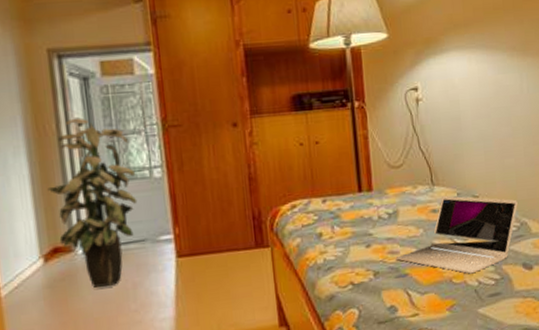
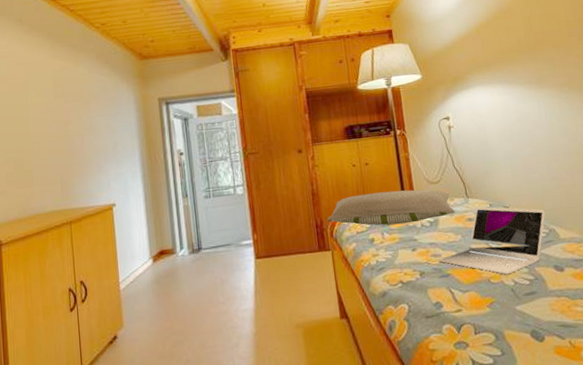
indoor plant: present [47,118,138,288] -> none [156,149,224,283]
pillow: none [266,175,419,218] -> present [326,189,456,226]

